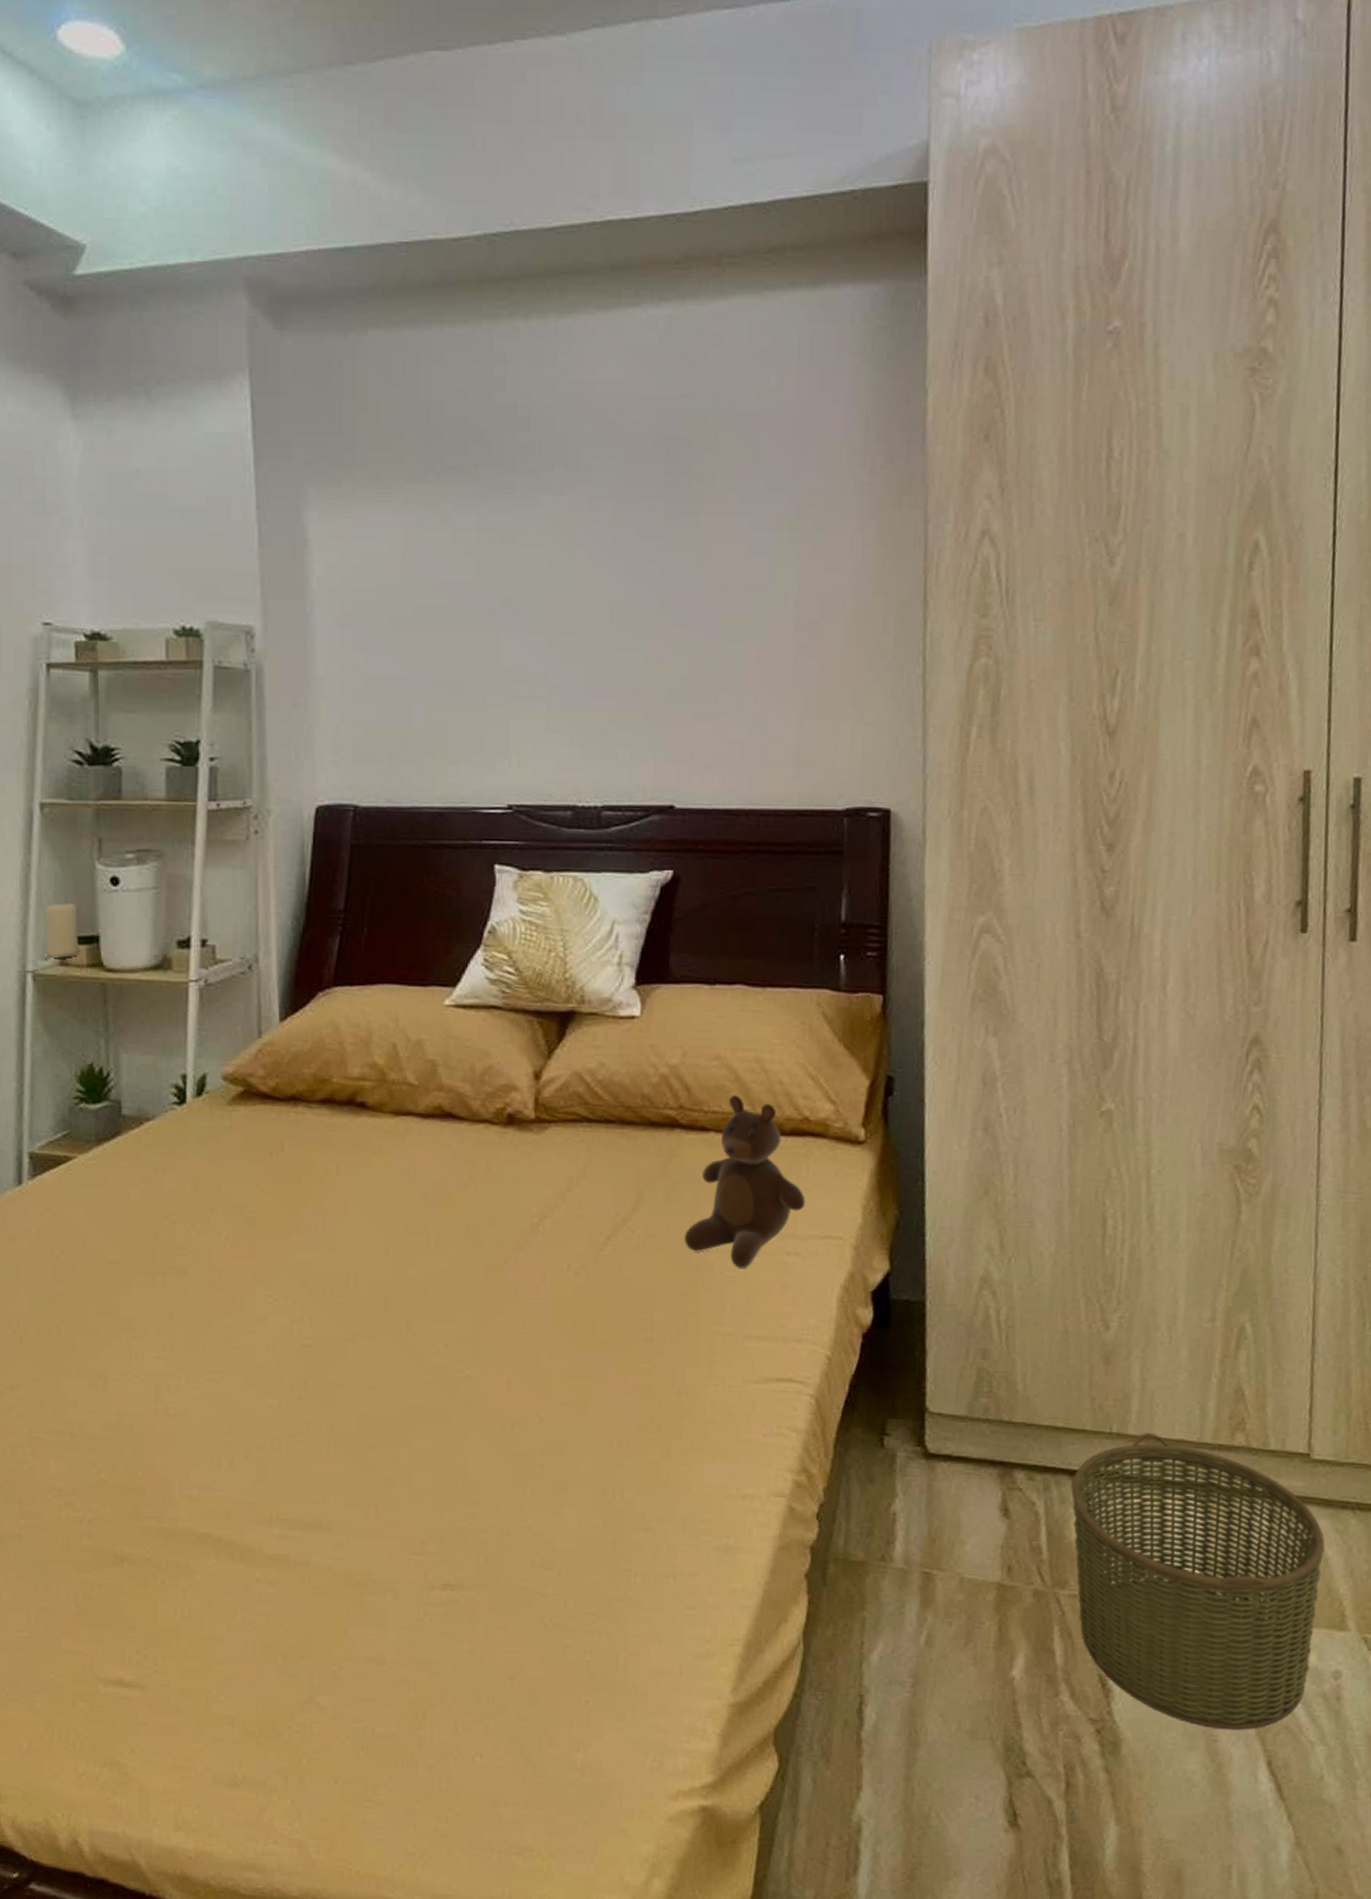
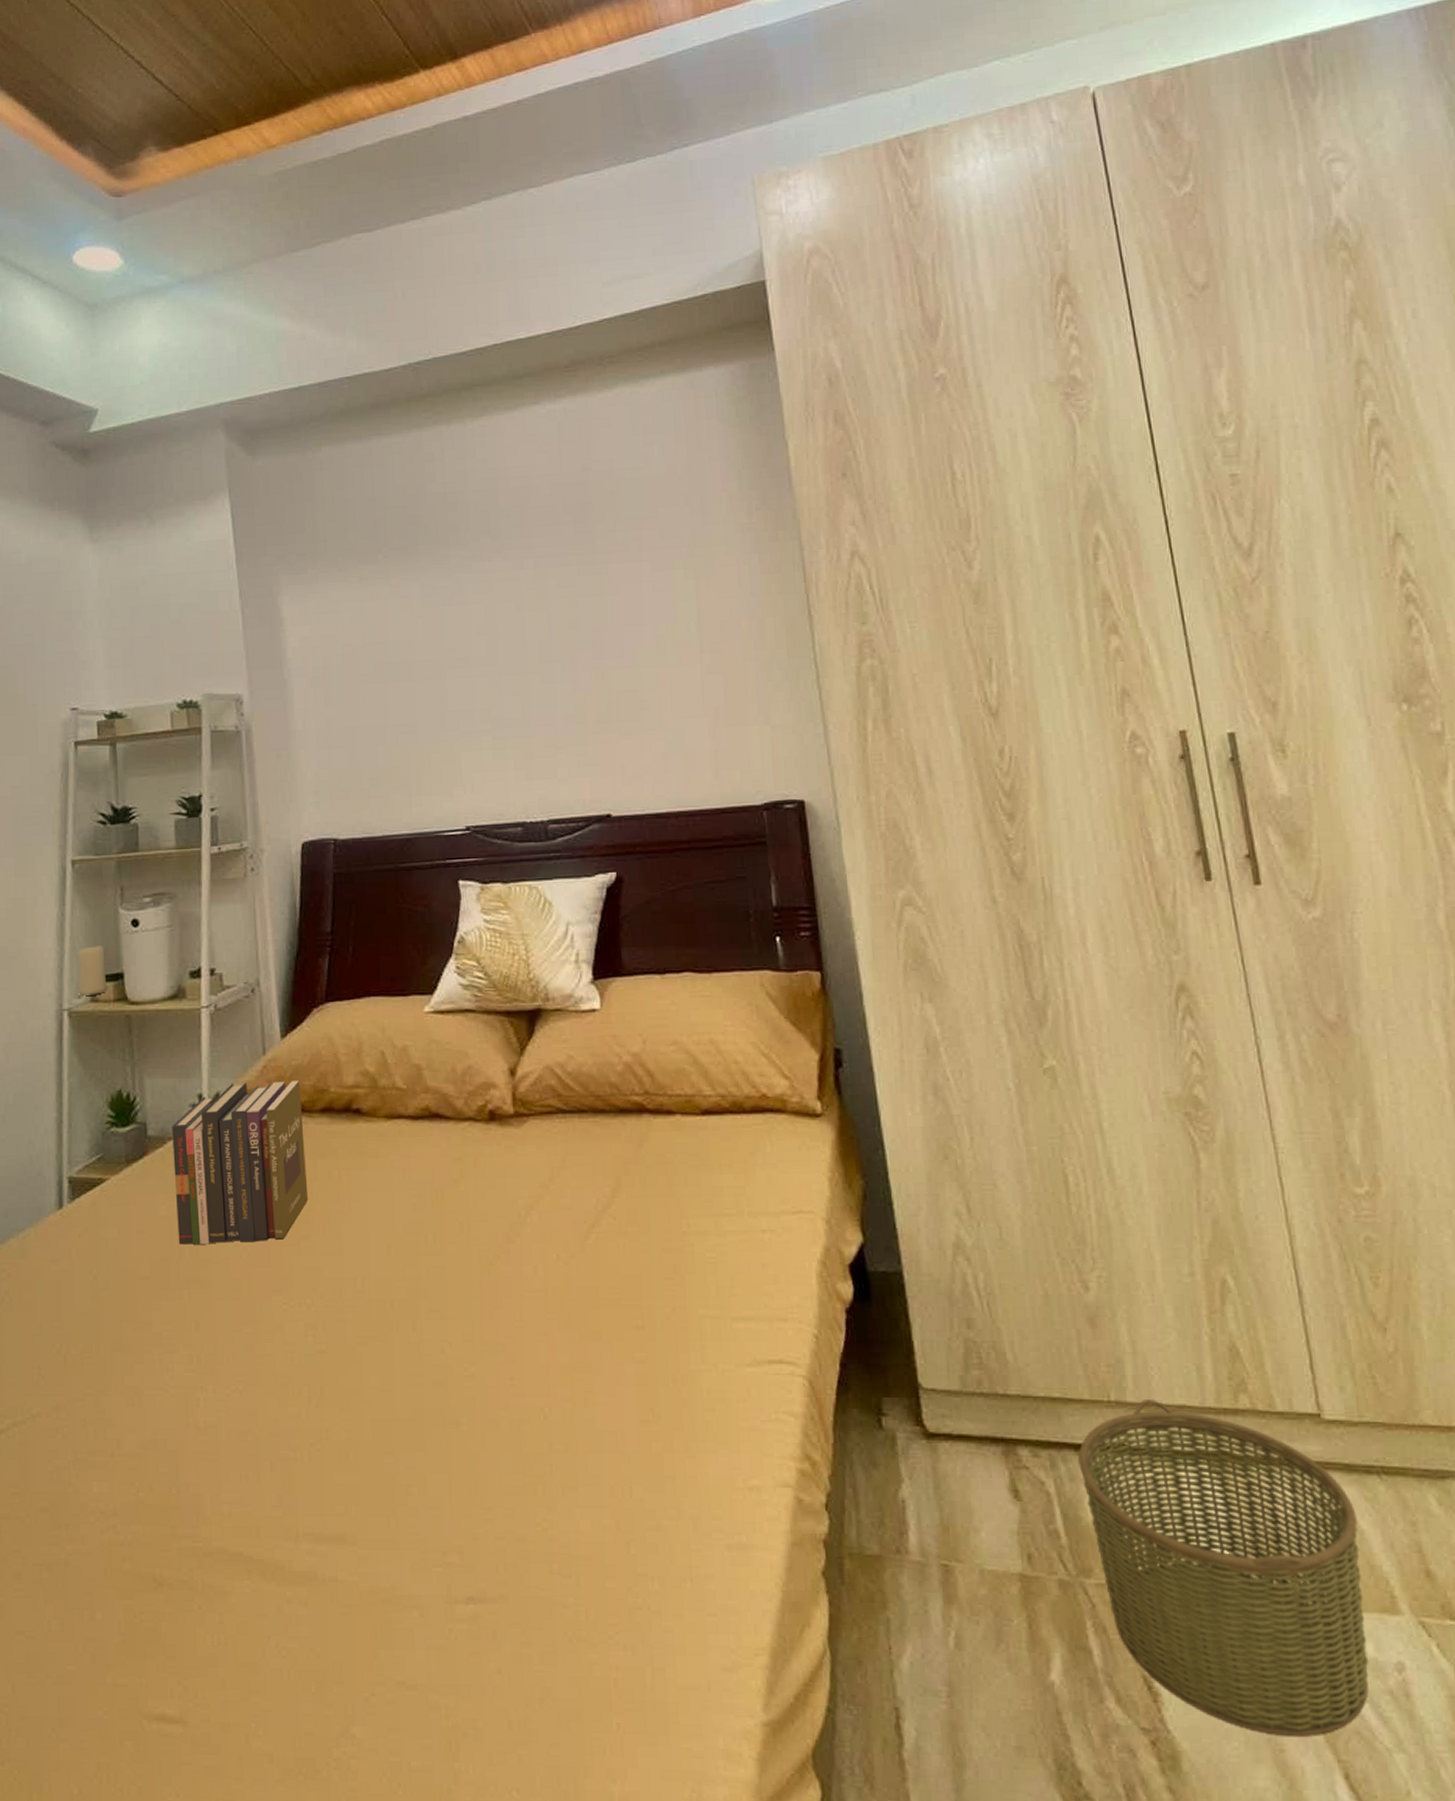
books: none [150,1065,302,1233] -> present [172,1081,309,1245]
teddy bear: present [685,1095,806,1268] -> none [663,1077,774,1248]

